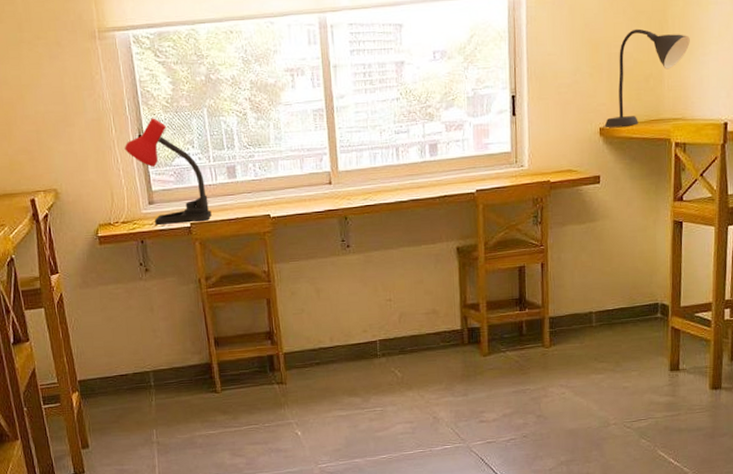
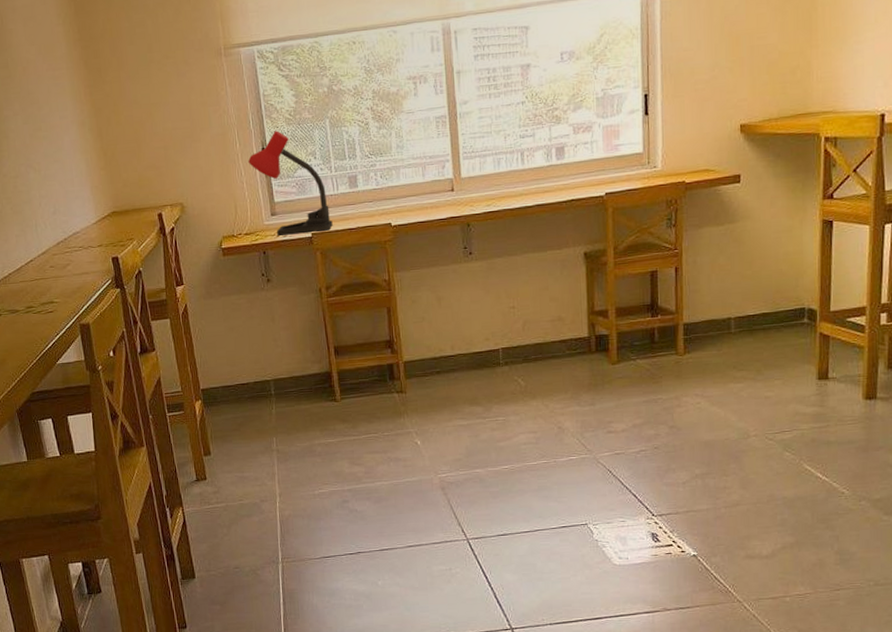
desk lamp: present [603,28,690,128] -> none [744,18,842,125]

